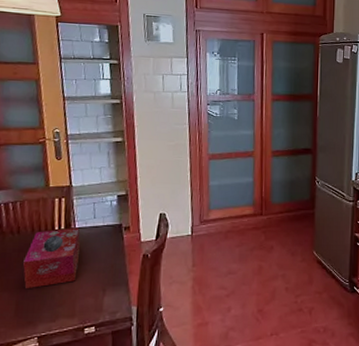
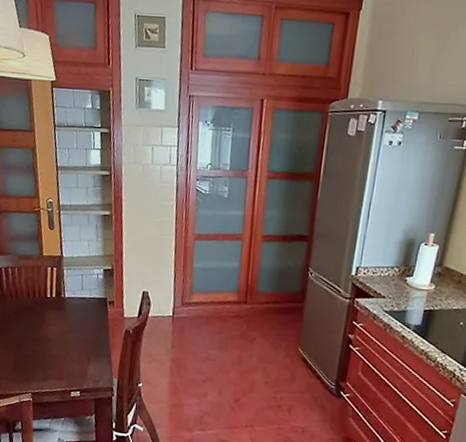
tissue box: present [23,227,81,289] -> none [20,297,69,349]

